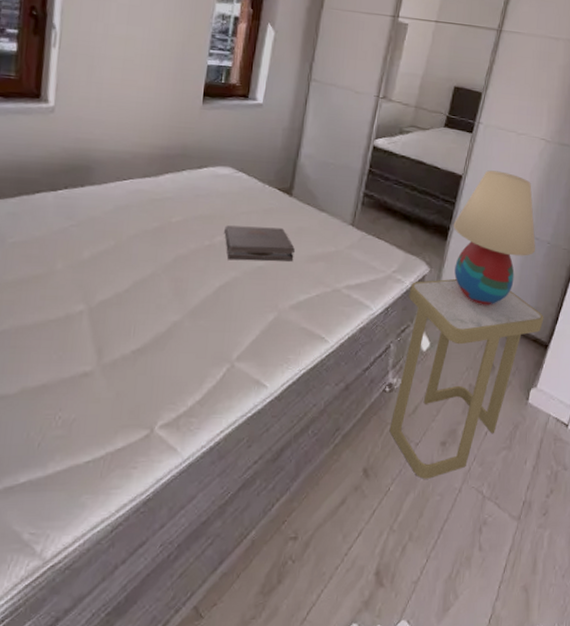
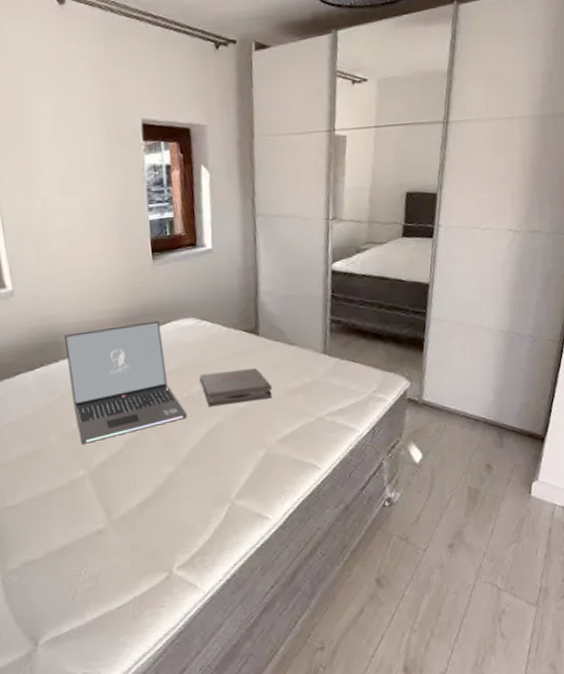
laptop: none [87,161,204,277] -> present [64,320,187,444]
side table: present [389,278,544,479] -> none [393,387,537,581]
table lamp: present [453,170,536,306] -> none [427,272,518,410]

